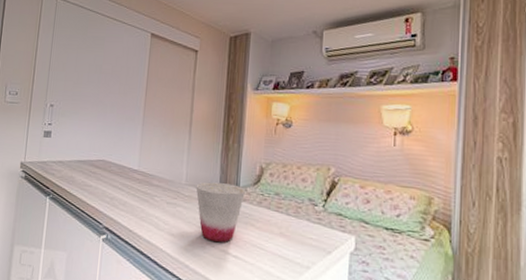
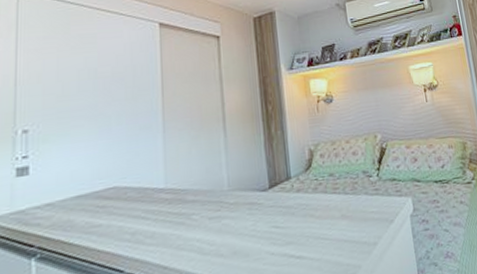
cup: present [196,182,246,243] -> none [241,176,299,248]

